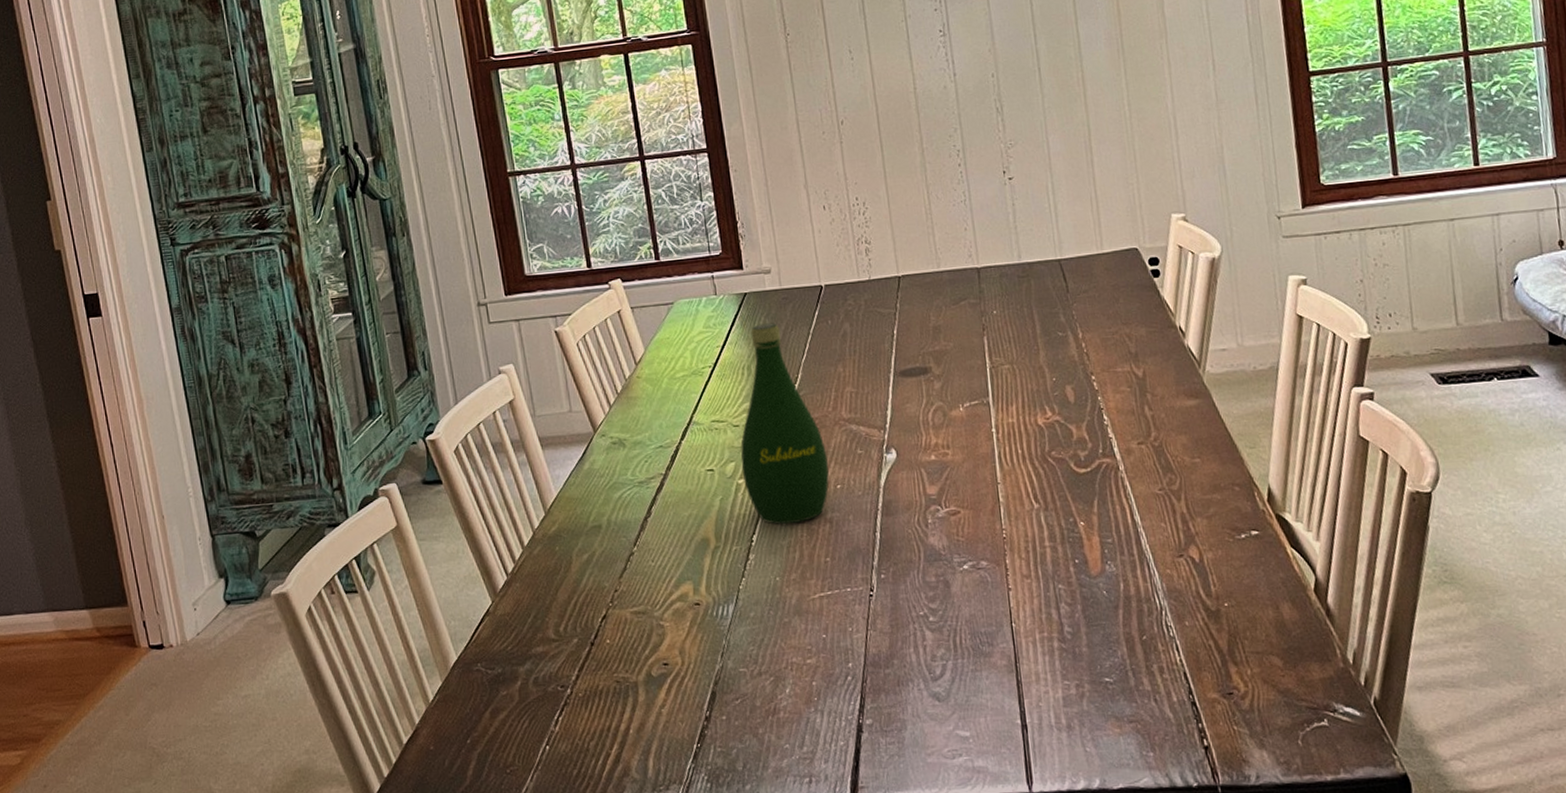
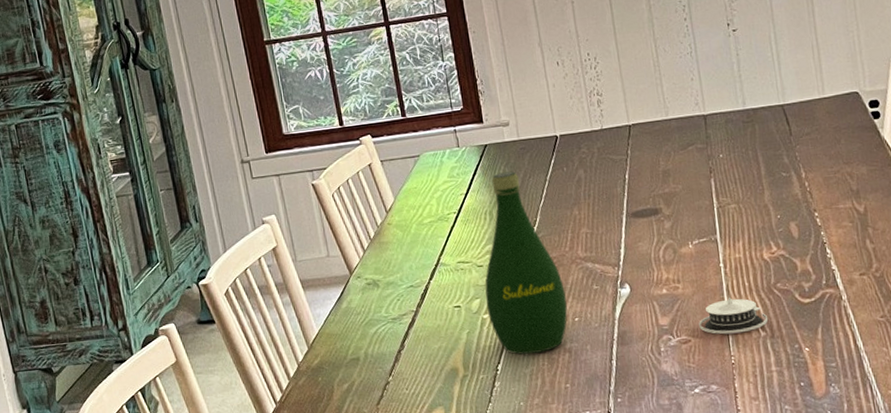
architectural model: none [969,463,1042,506] -> present [699,295,769,335]

